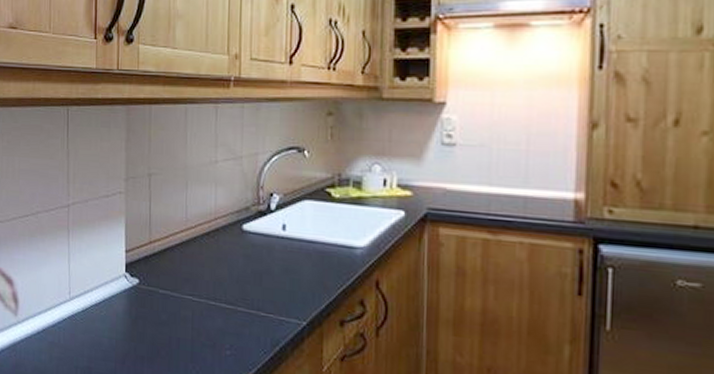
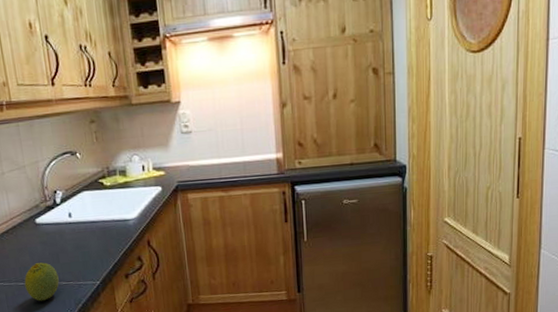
fruit: none [216,280,257,332] -> present [24,262,59,301]

